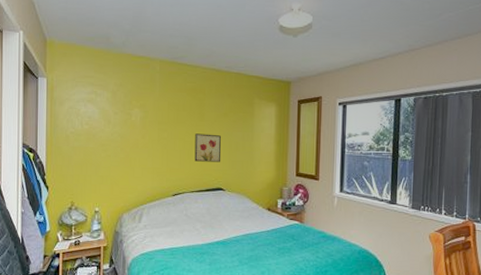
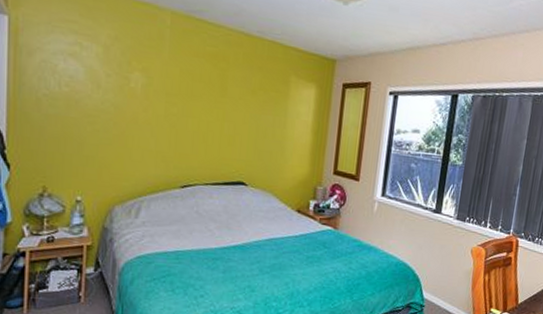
wall art: present [194,133,221,162] -> none [211,112,246,151]

